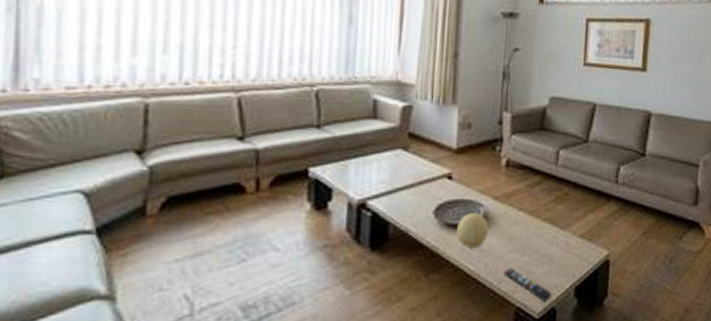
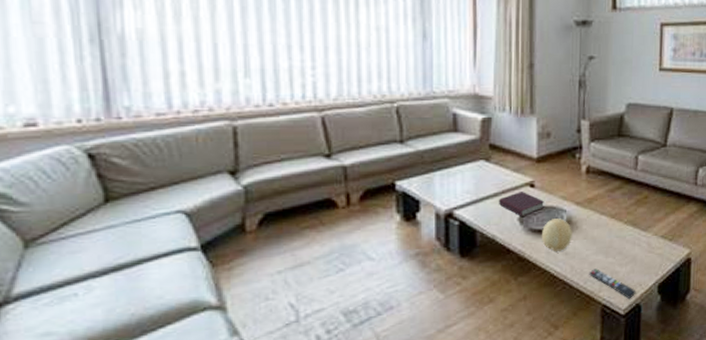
book: none [414,183,462,209] -> present [499,192,545,216]

